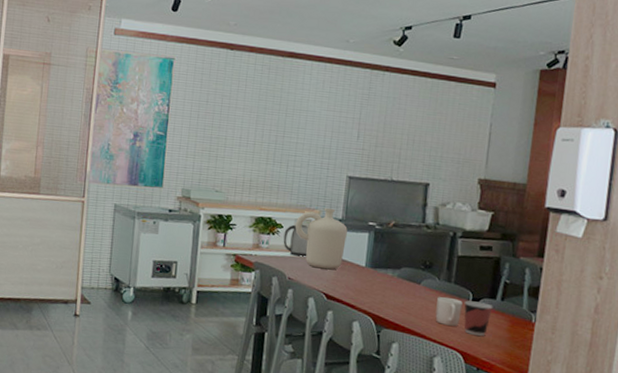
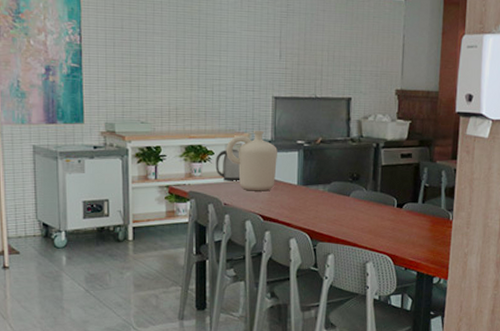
mug: present [435,296,463,326] -> none [365,205,389,232]
cup: present [464,300,493,336] -> none [390,207,416,238]

